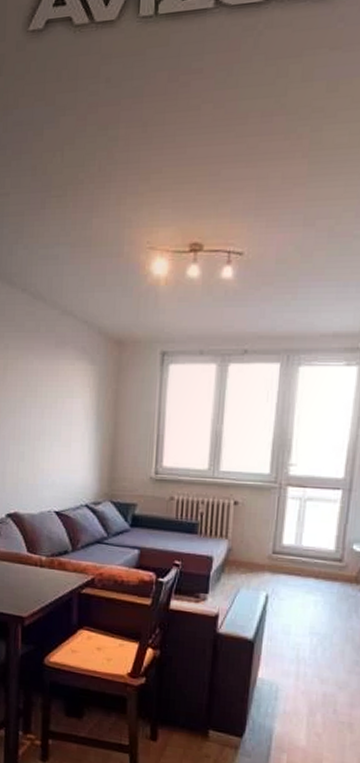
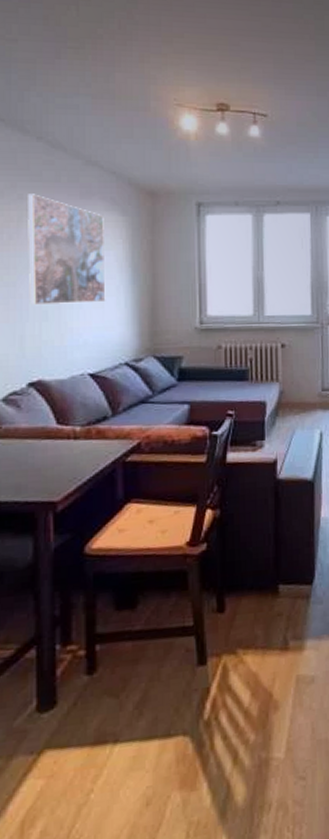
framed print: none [10,343,75,447] -> present [28,194,106,305]

